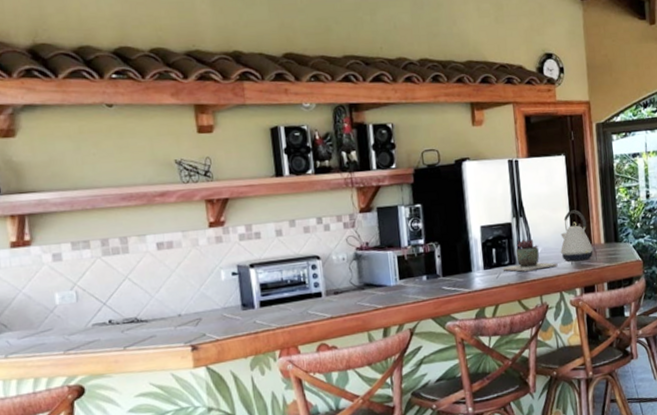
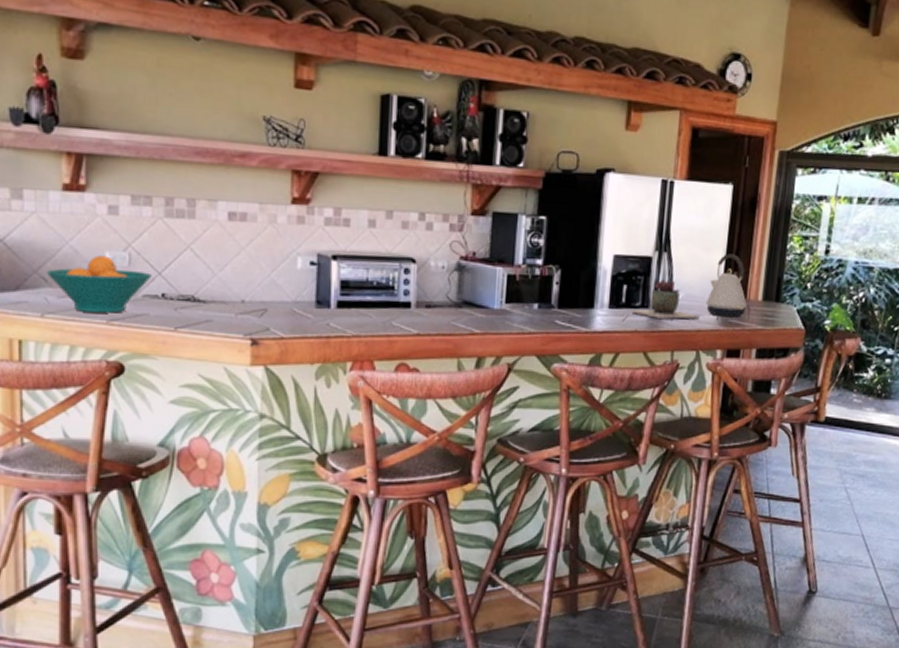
fruit bowl: none [6,296,98,348] -> present [47,255,152,313]

